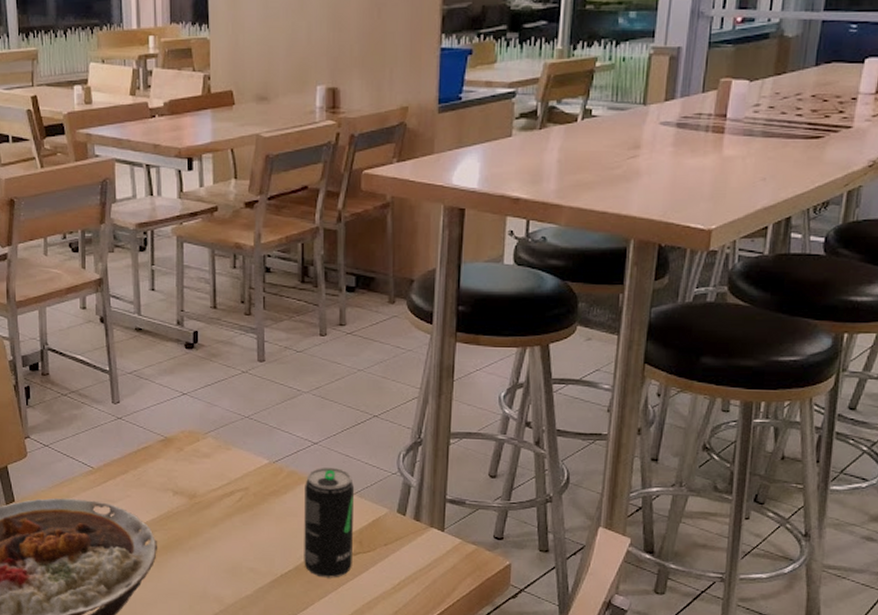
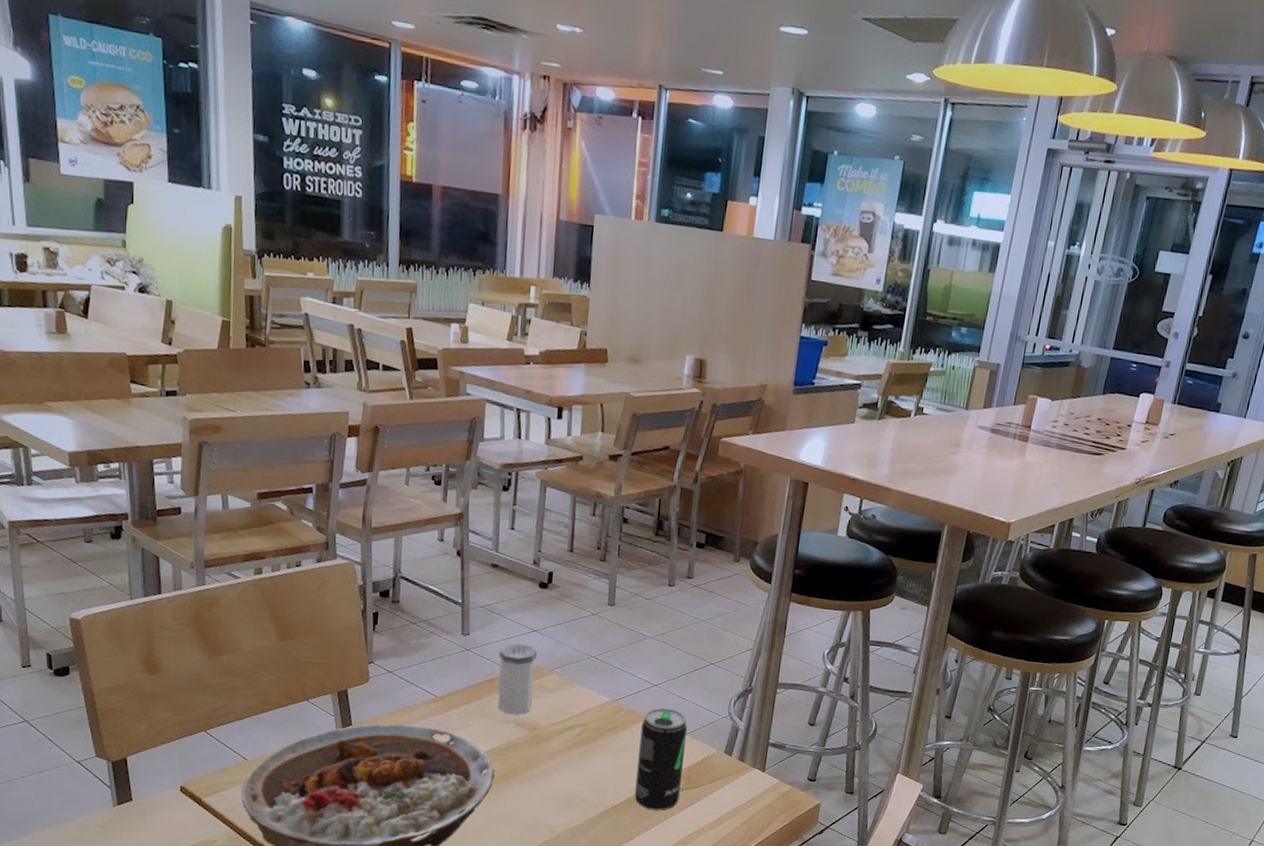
salt shaker: none [151,409,190,483] -> present [497,644,538,715]

